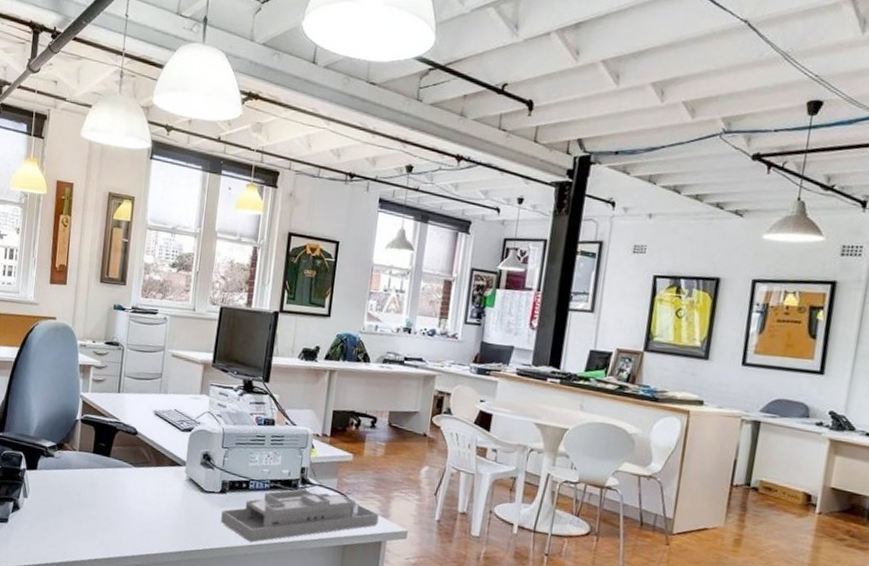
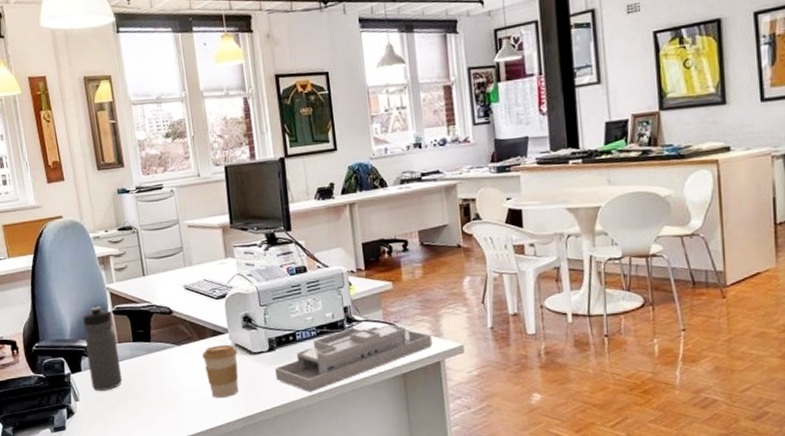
water bottle: none [43,410,79,494] -> present [83,306,123,391]
coffee cup: none [155,475,191,528] -> present [201,344,239,398]

